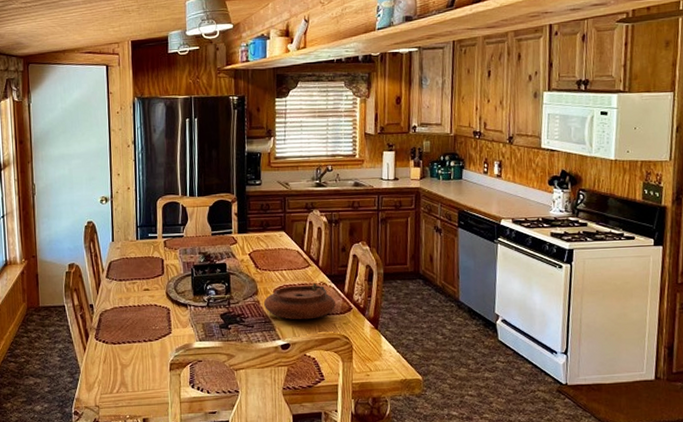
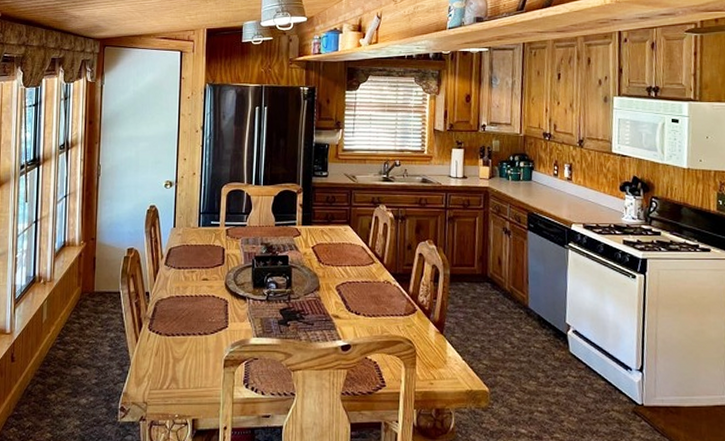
plate: present [263,283,335,320] -> none [324,281,399,320]

